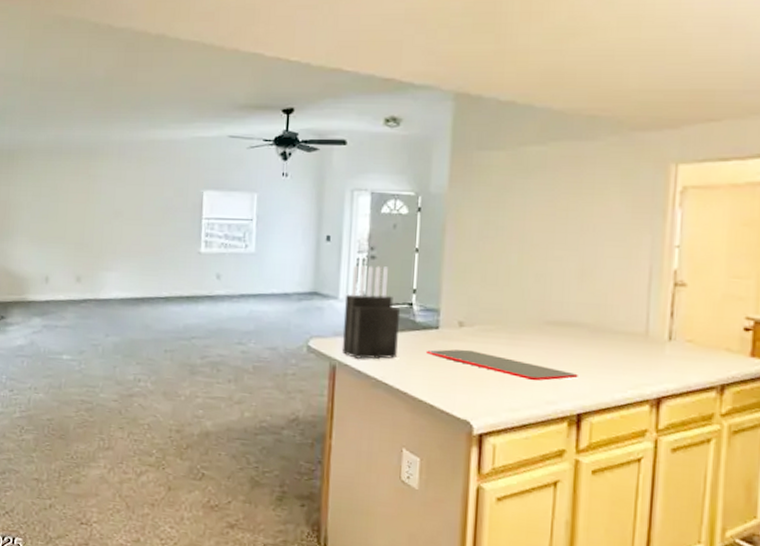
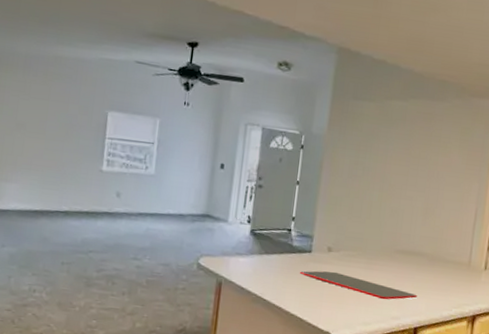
knife block: present [341,265,400,360] -> none [227,192,280,278]

